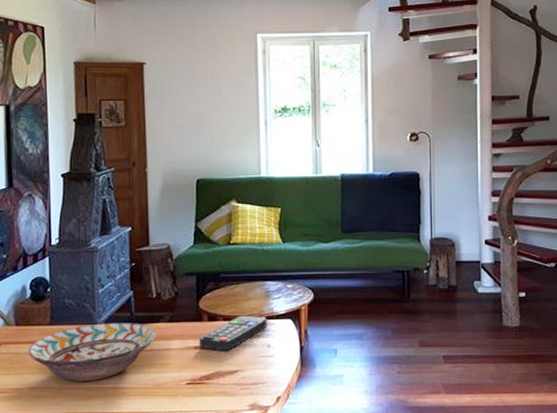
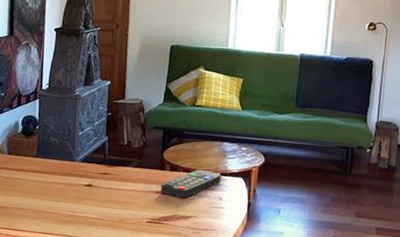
decorative bowl: present [27,323,156,381] -> none [16,161,124,209]

